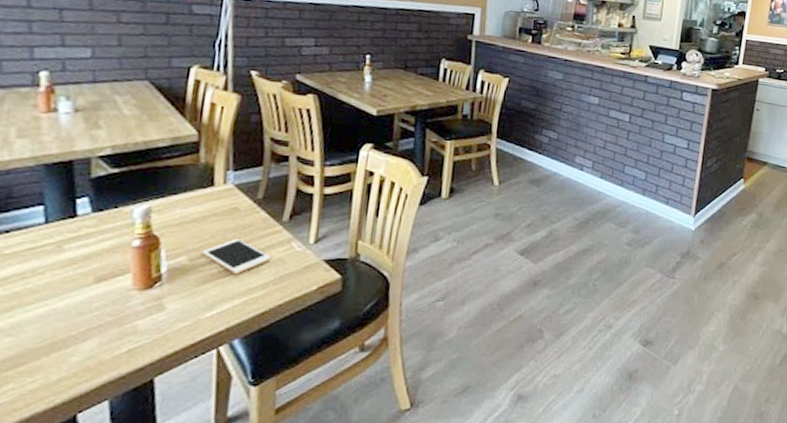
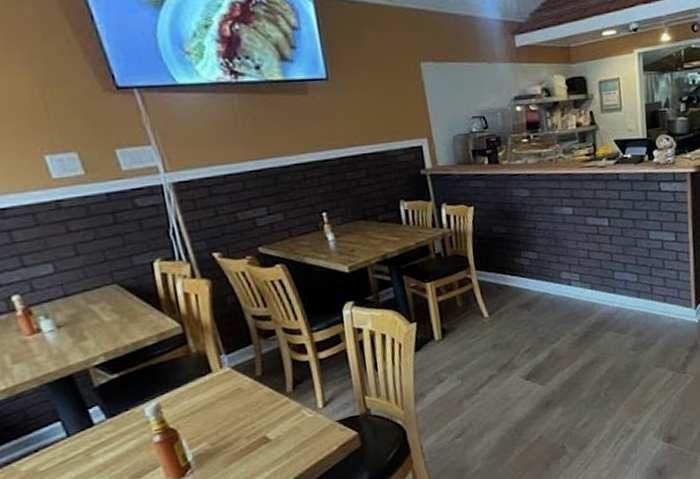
cell phone: present [202,238,271,275] -> none [220,416,286,450]

